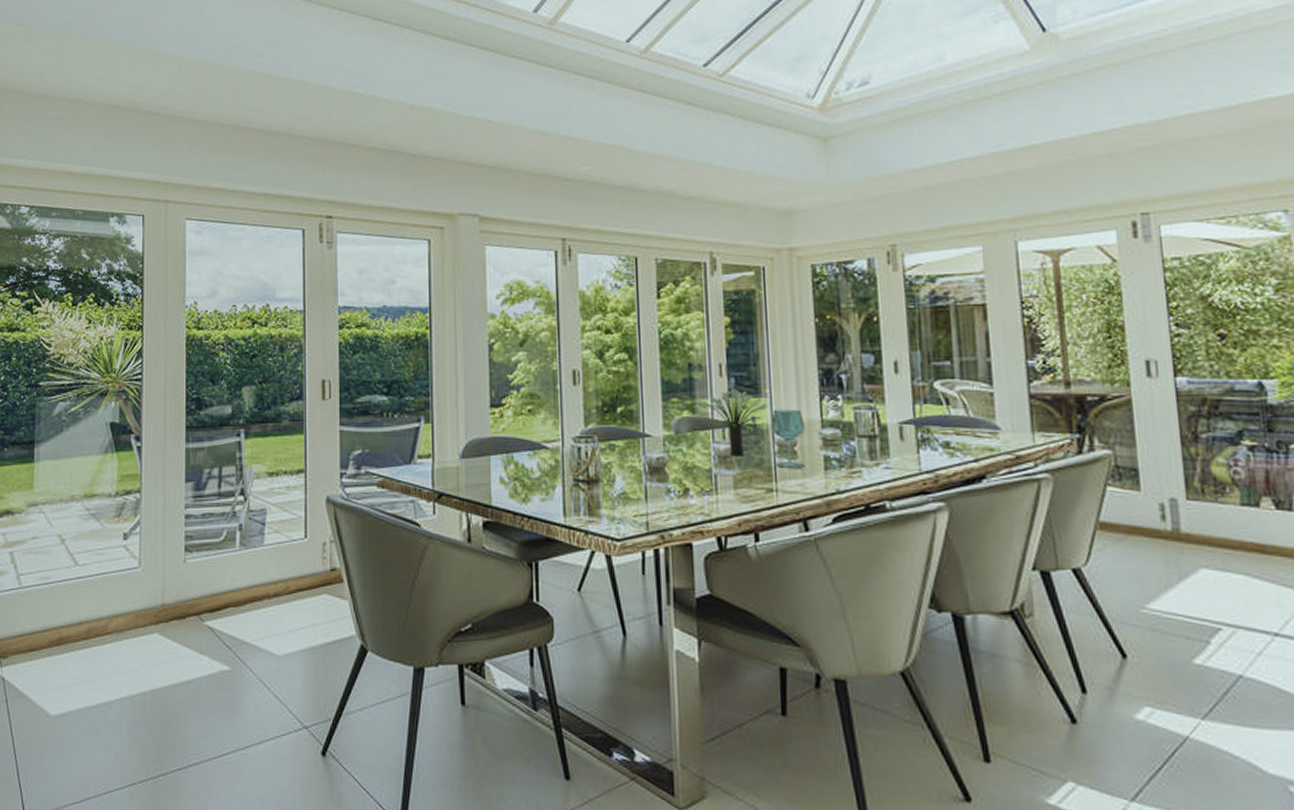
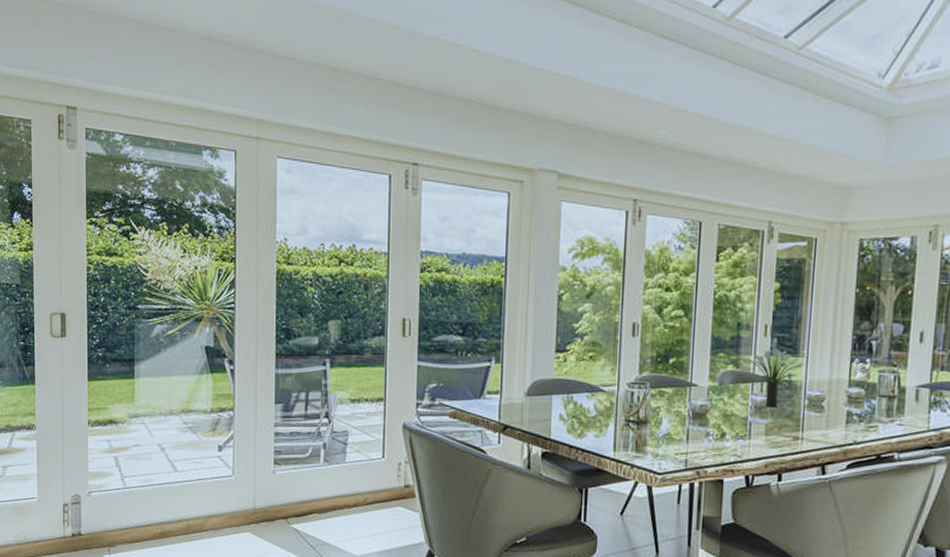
wine glass: present [770,409,806,468] -> none [803,368,835,421]

